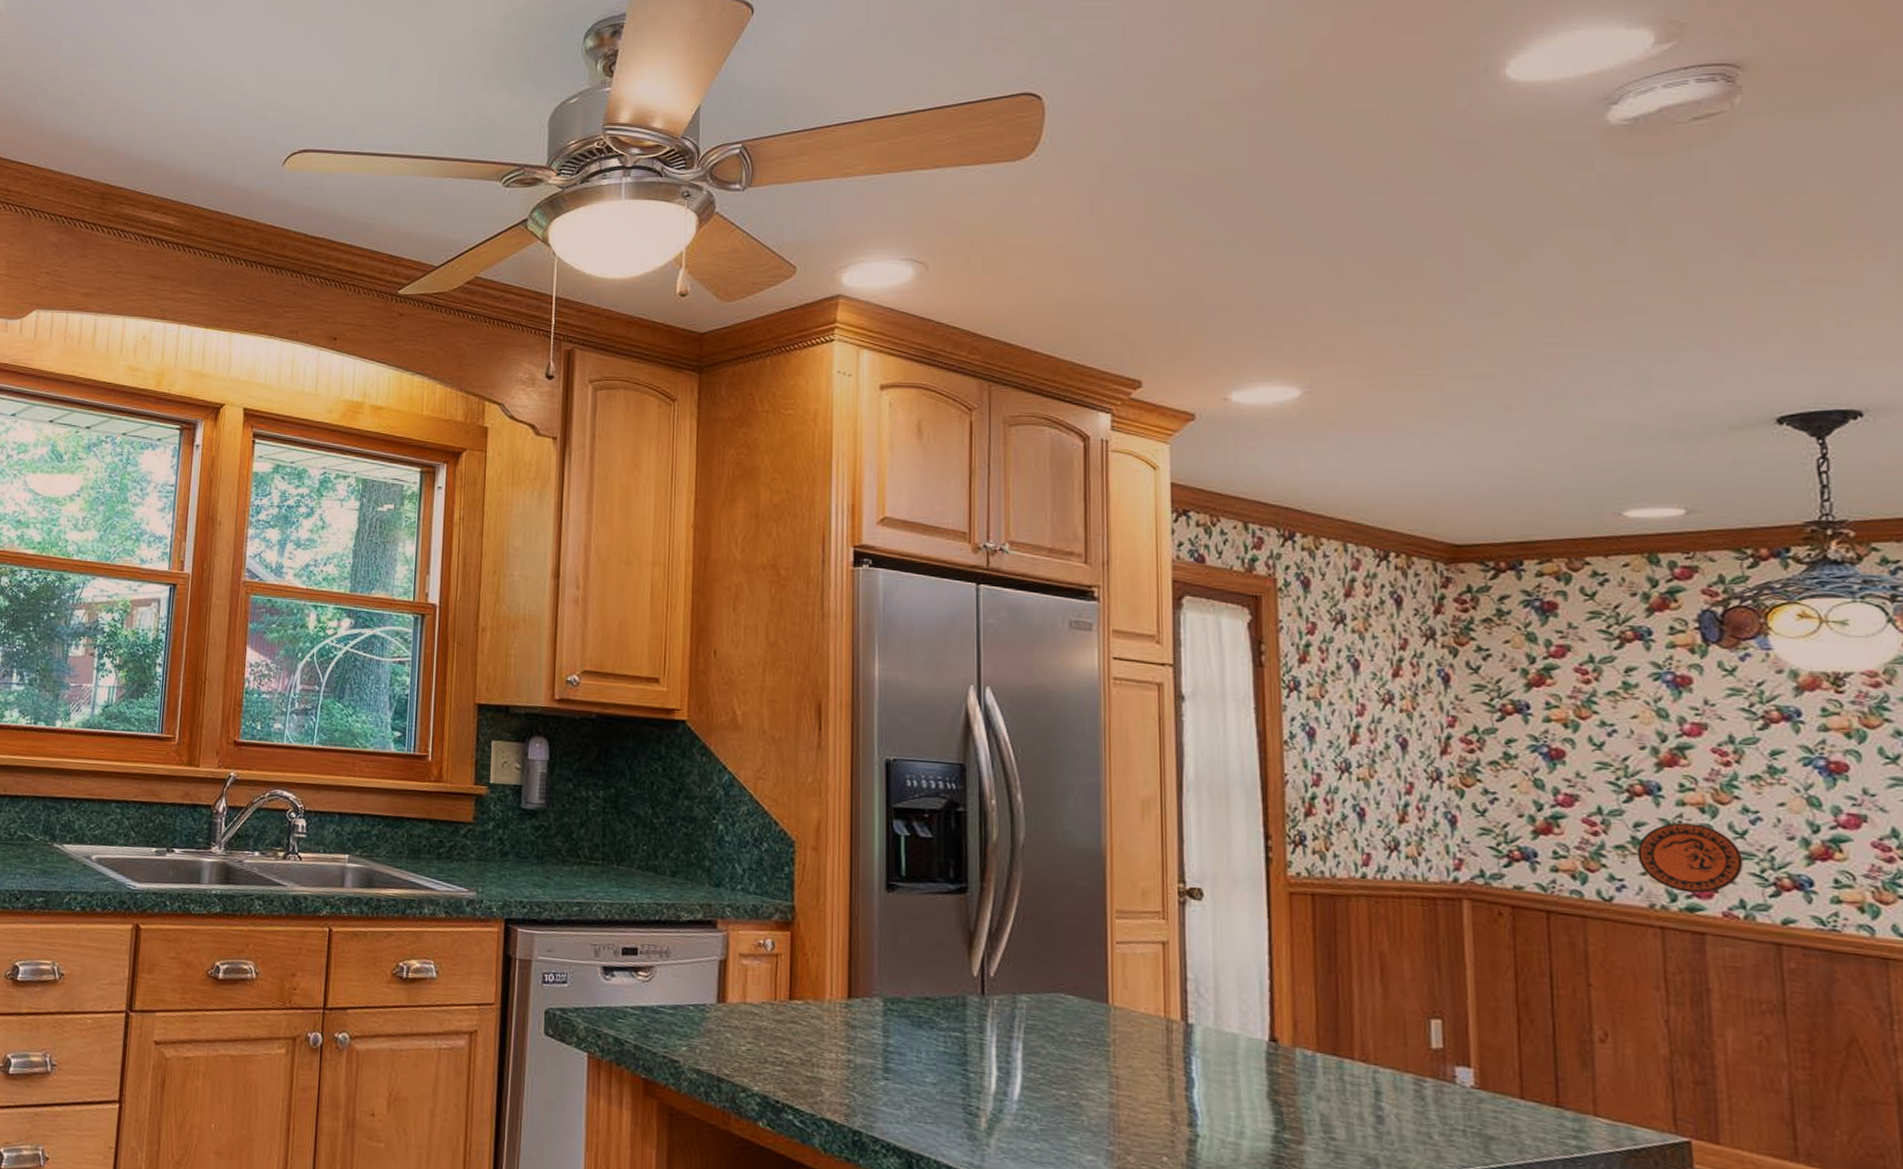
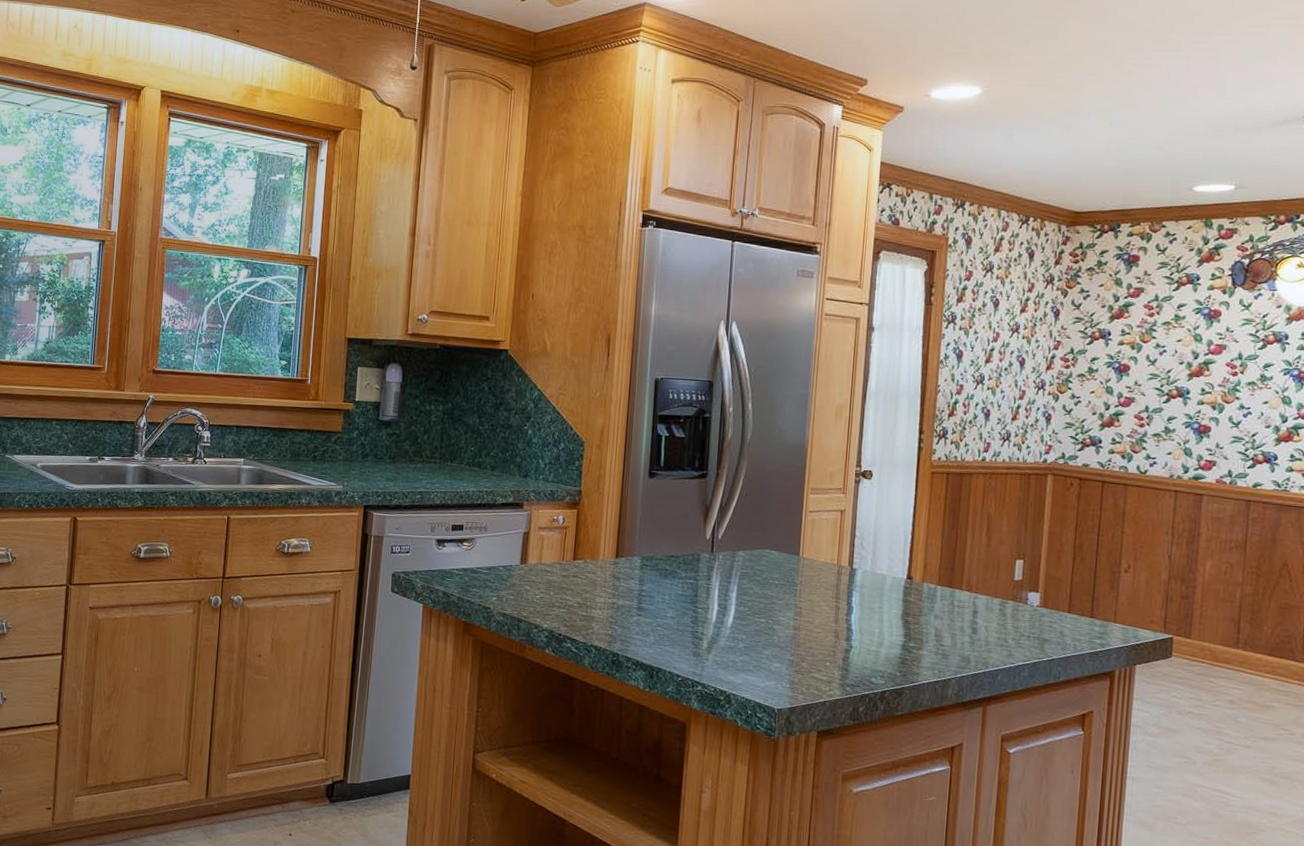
decorative plate: present [1637,822,1743,894] -> none [1167,417,1235,467]

